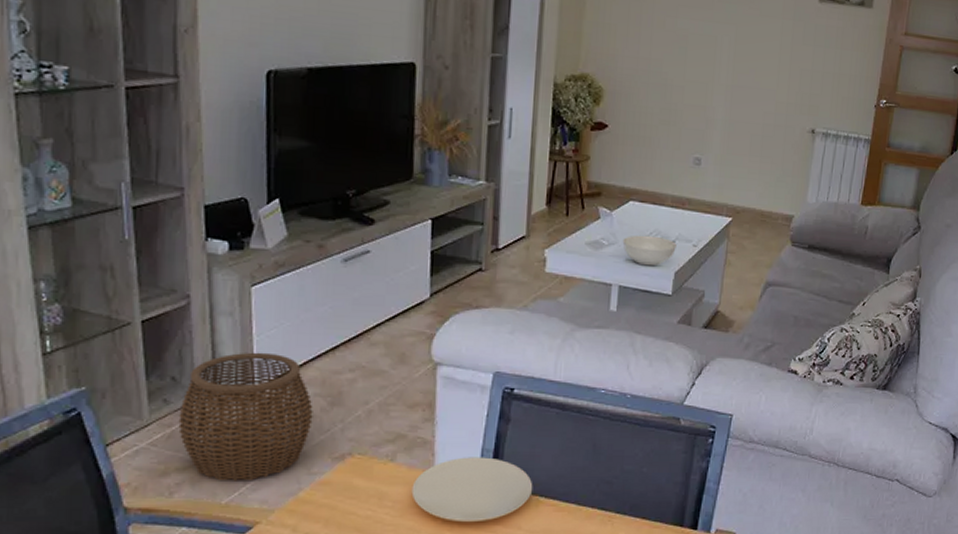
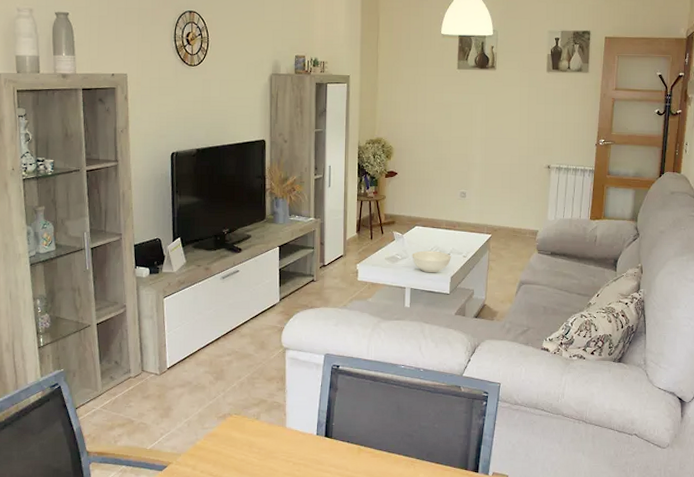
woven basket: present [178,352,313,481] -> none [119,343,205,434]
plate: present [411,457,533,523] -> none [271,416,356,465]

